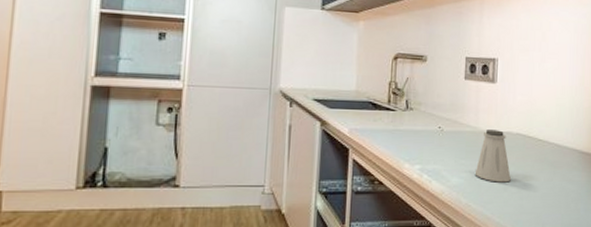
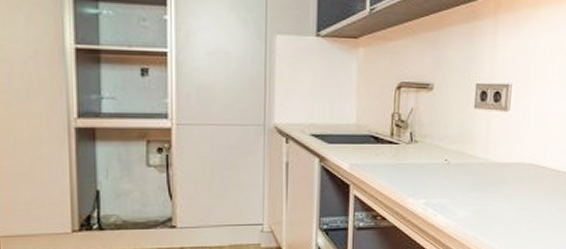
saltshaker: present [474,130,511,183] -> none [482,161,521,215]

